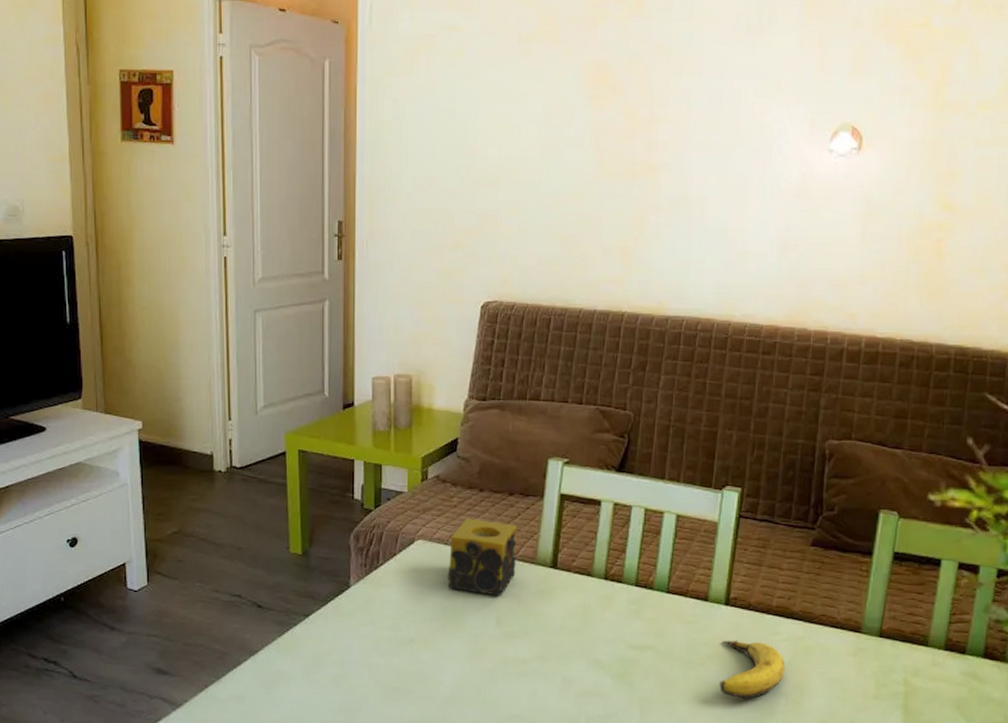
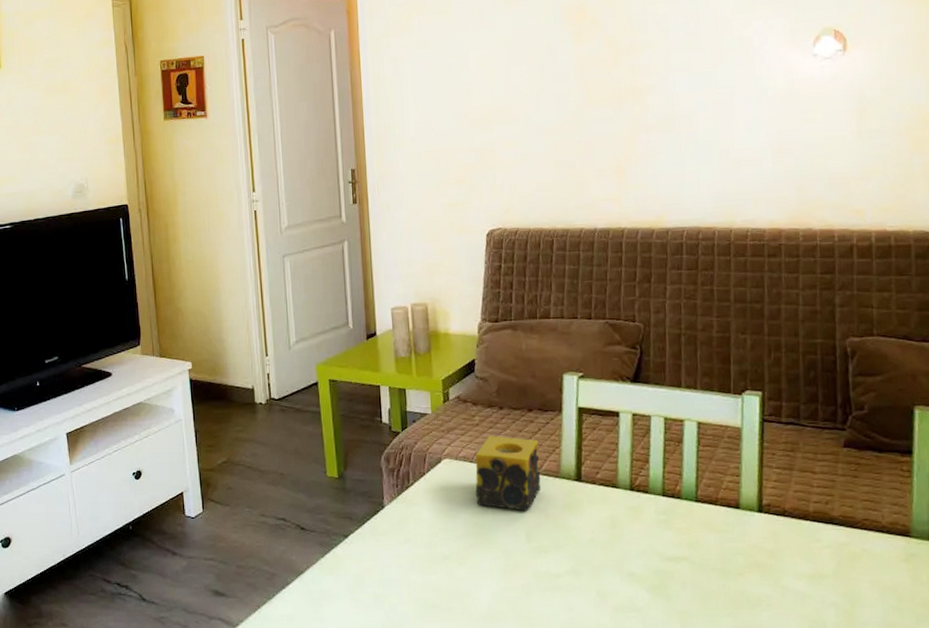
banana: present [719,640,785,699] -> none [759,548,831,610]

